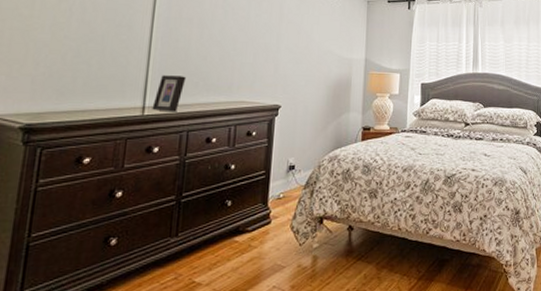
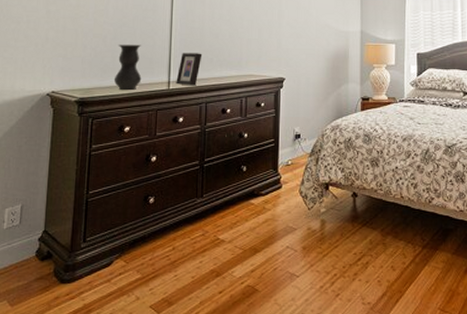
vase: none [72,63,111,116] -> present [113,44,142,91]

